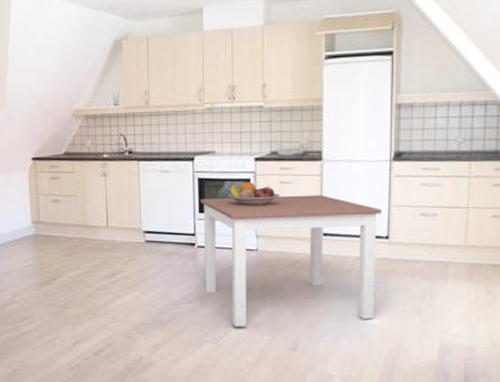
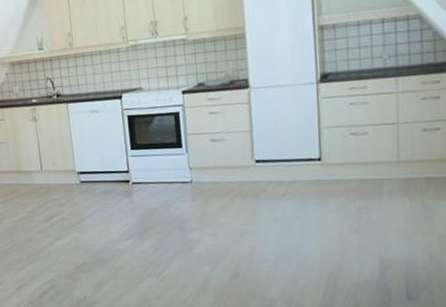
dining table: present [200,195,381,326] -> none [130,122,313,259]
fruit bowl: present [227,181,281,207] -> none [158,114,211,139]

